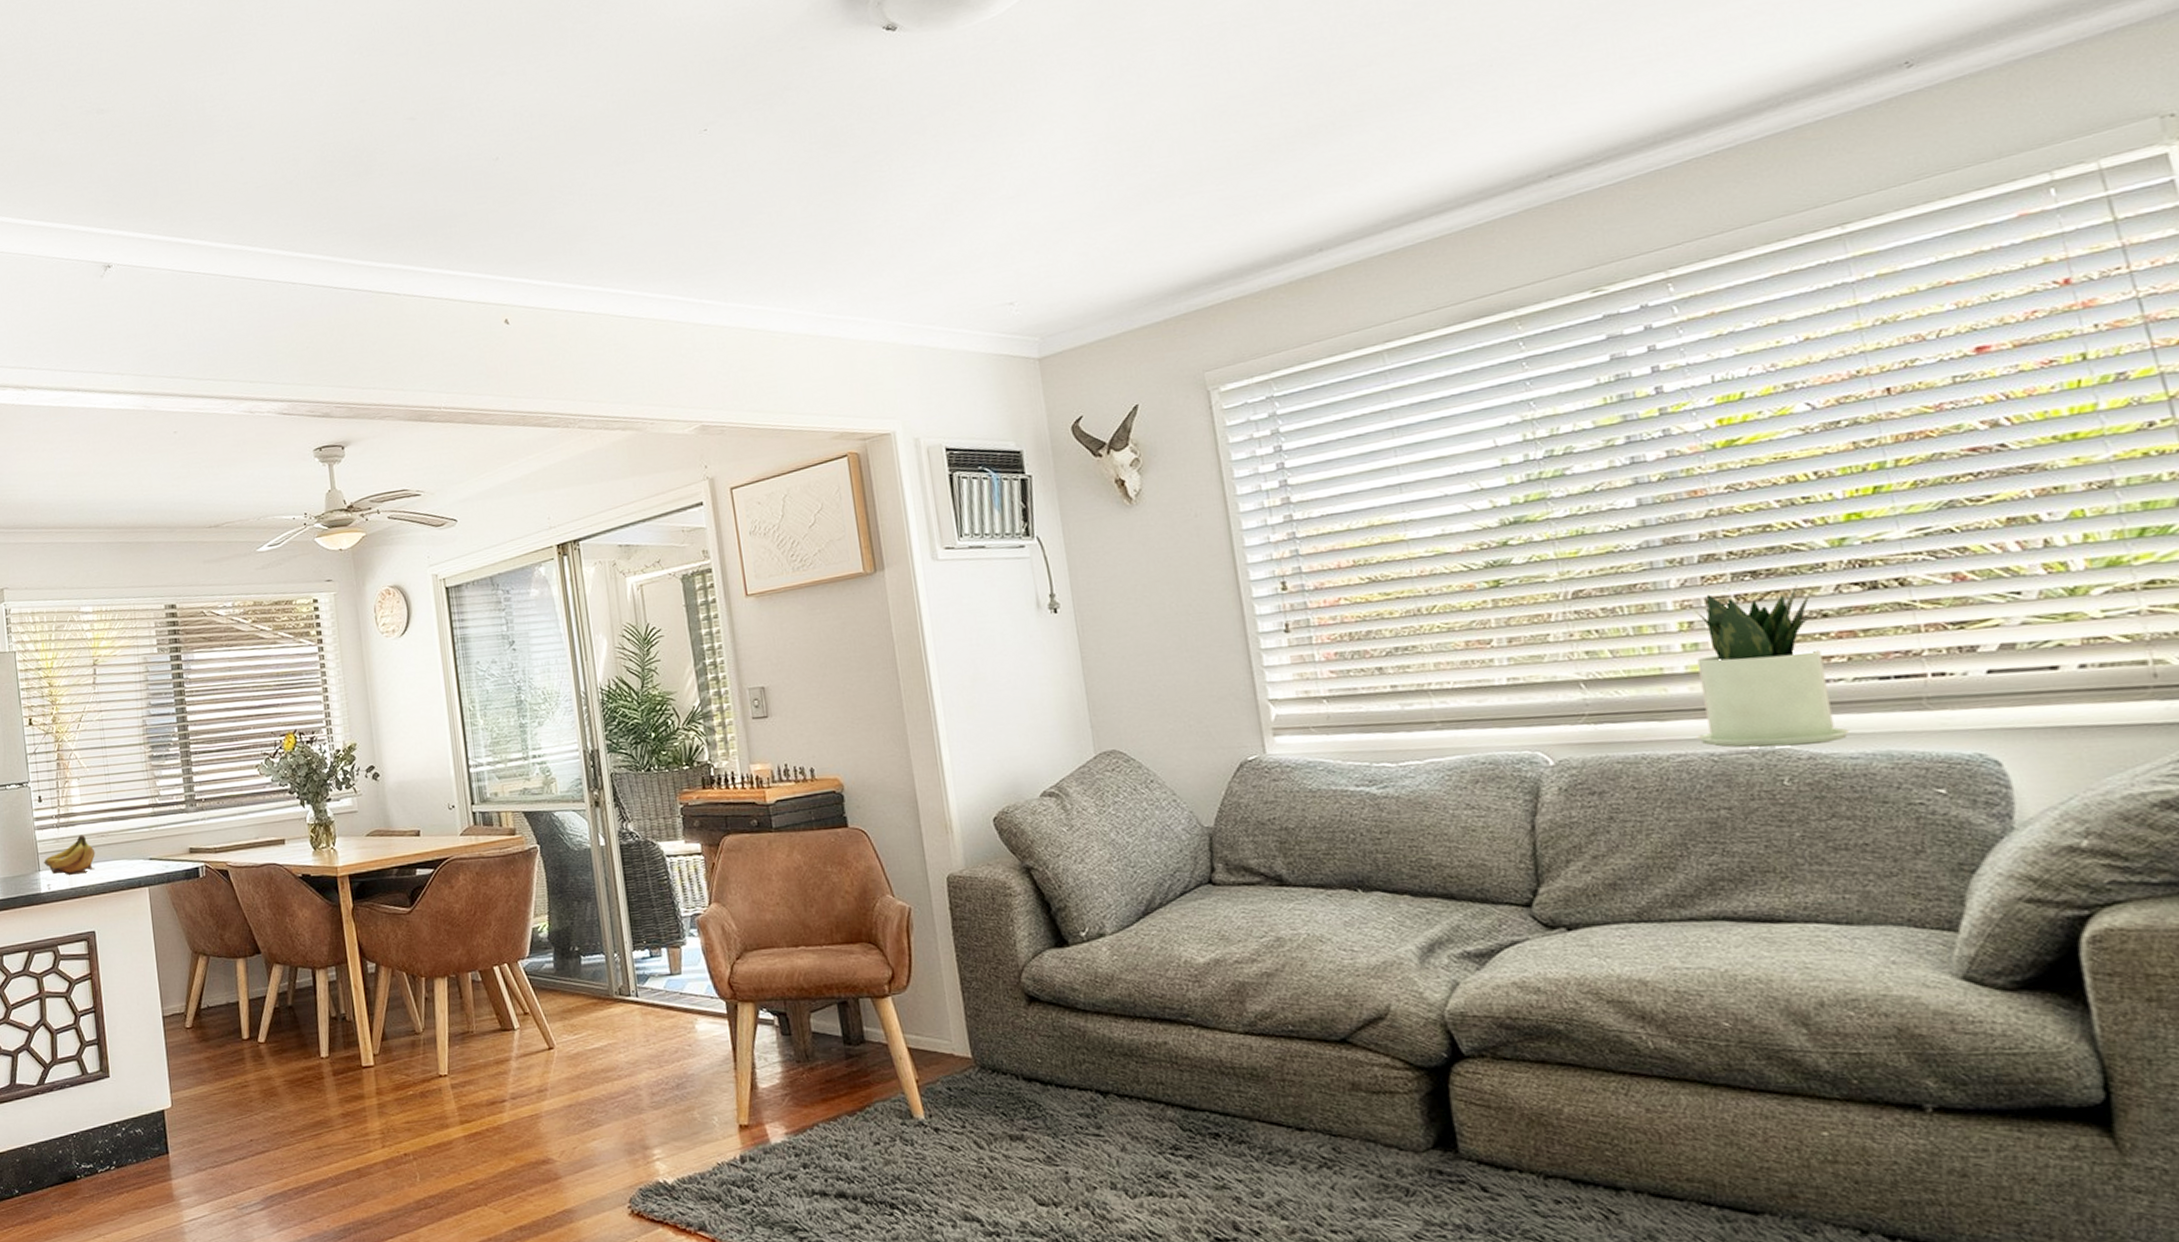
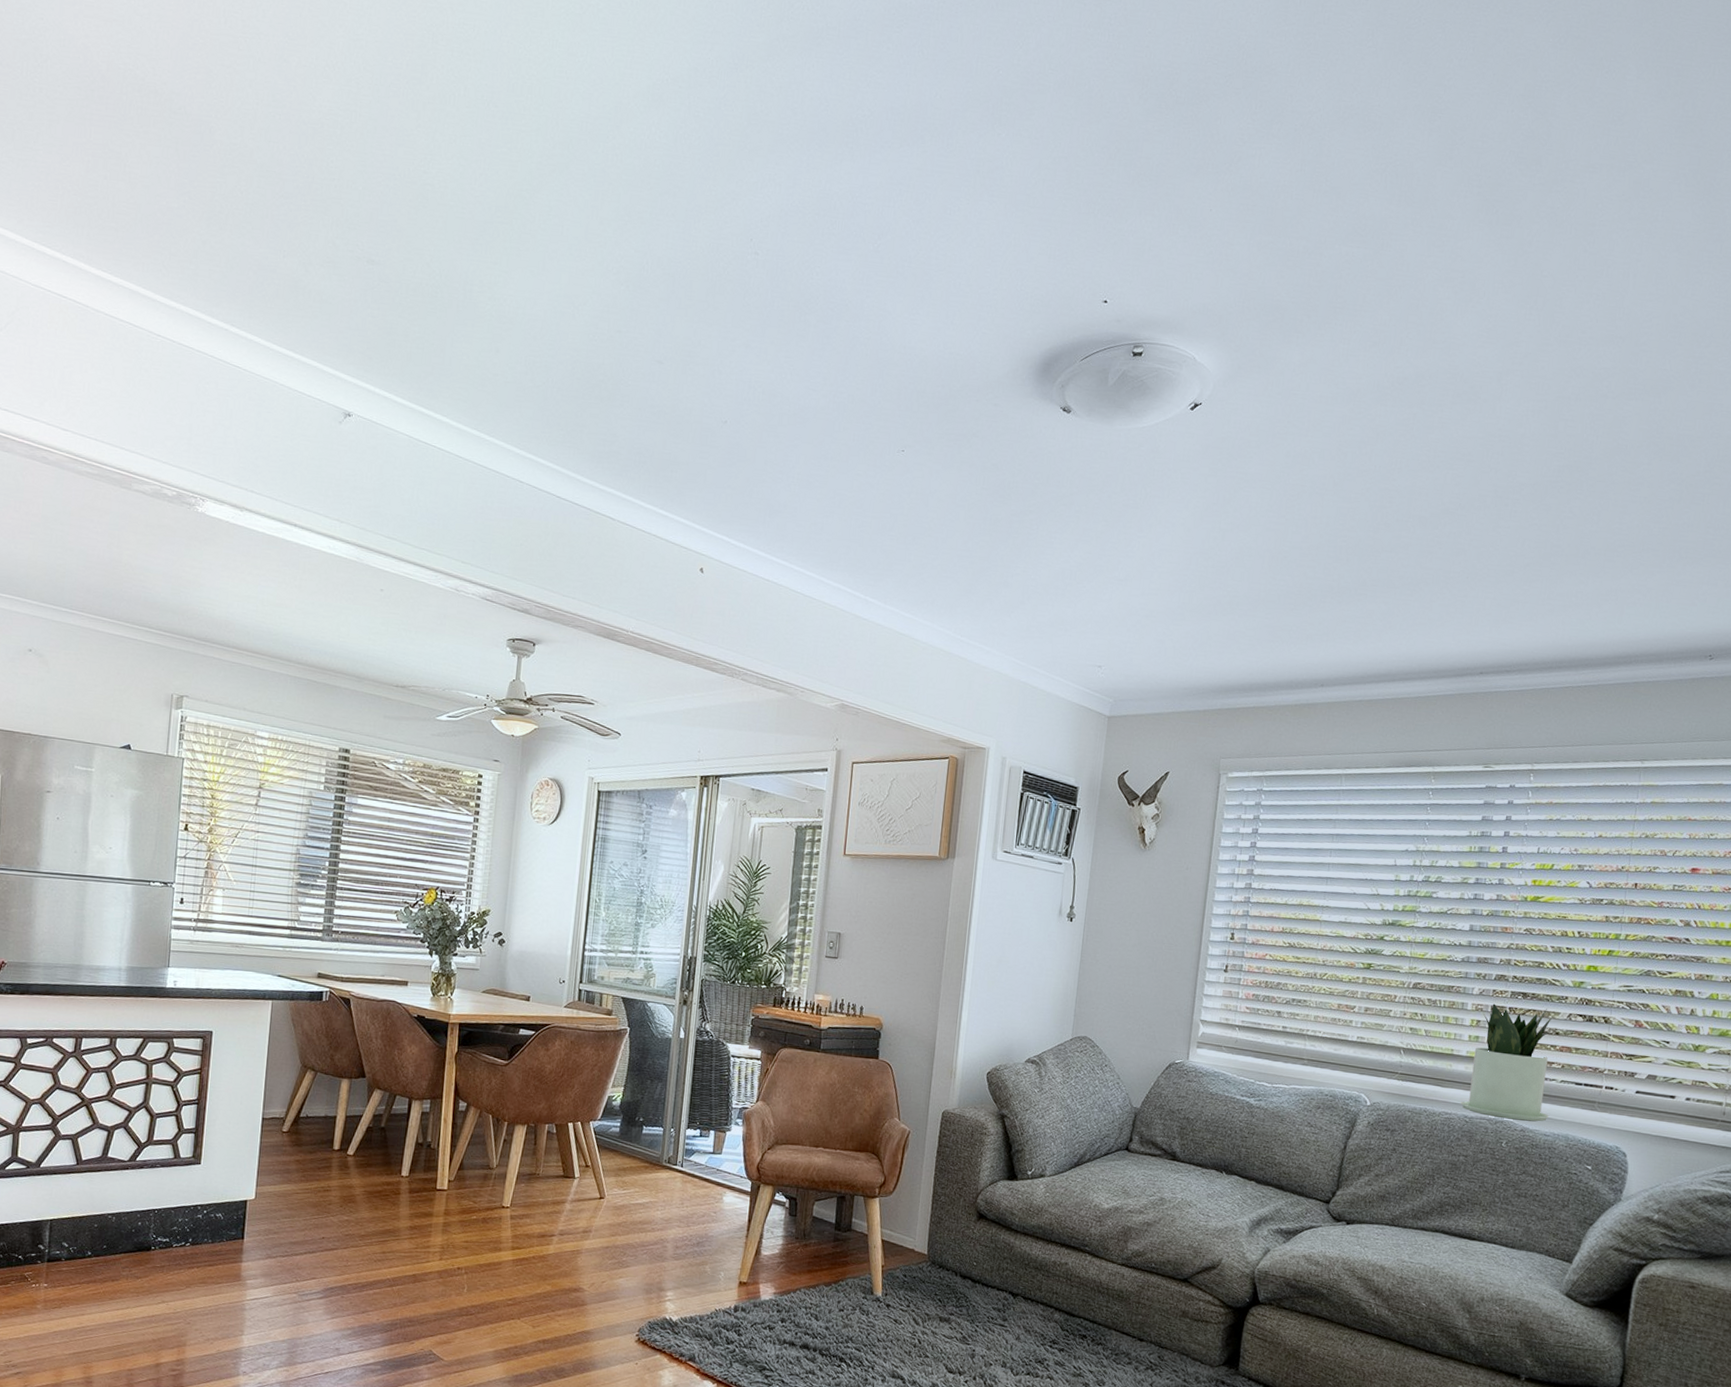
fruit: present [44,834,96,875] -> none [174,941,227,977]

